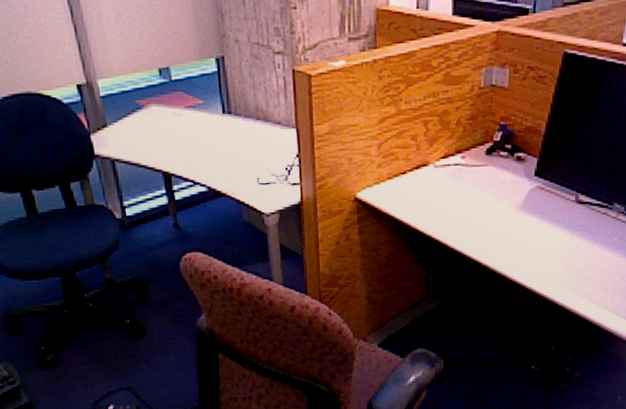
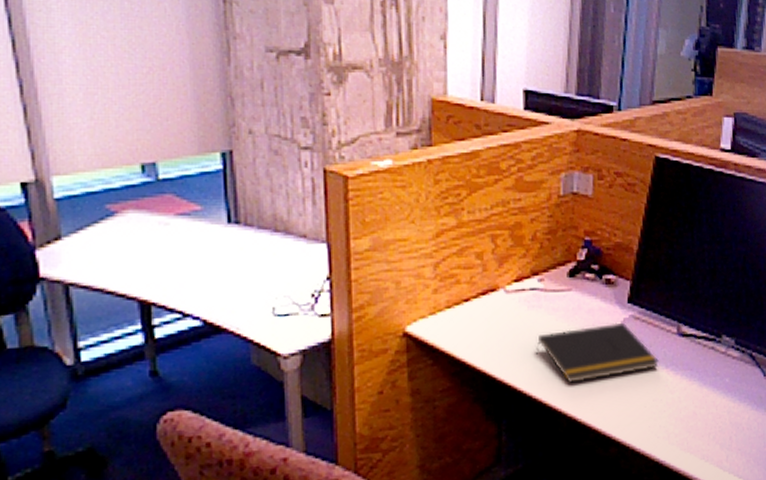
notepad: none [458,191,558,239] -> present [536,322,659,383]

